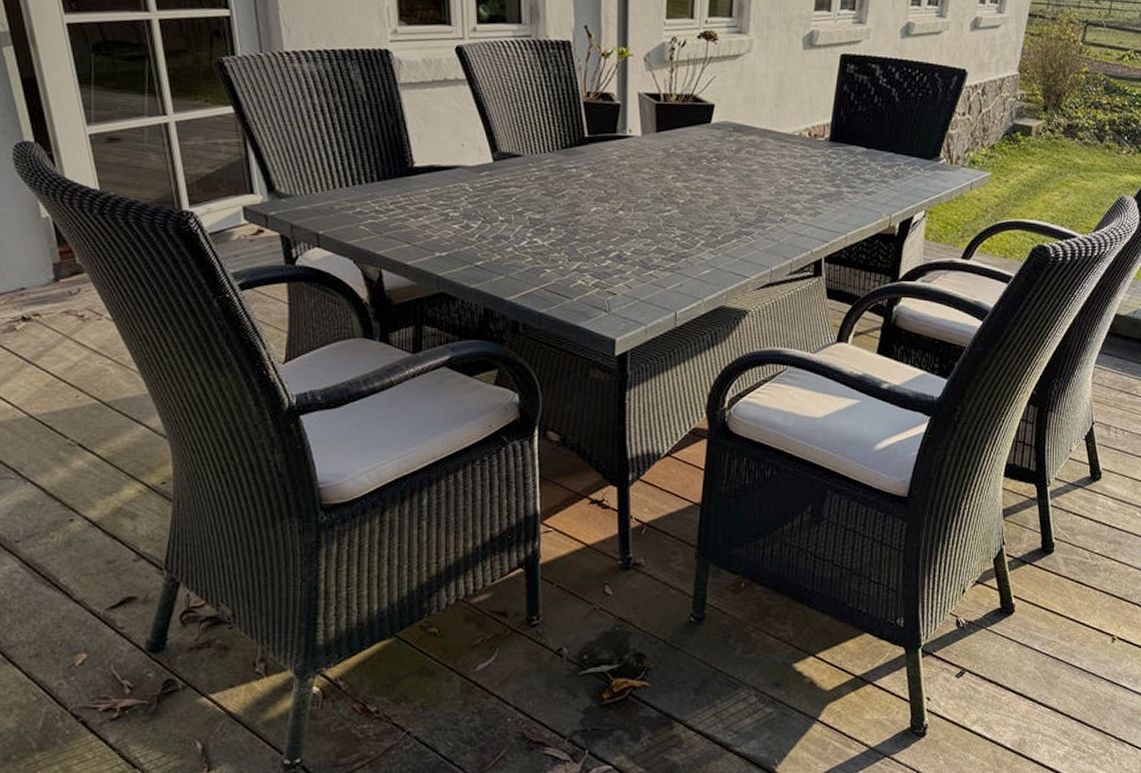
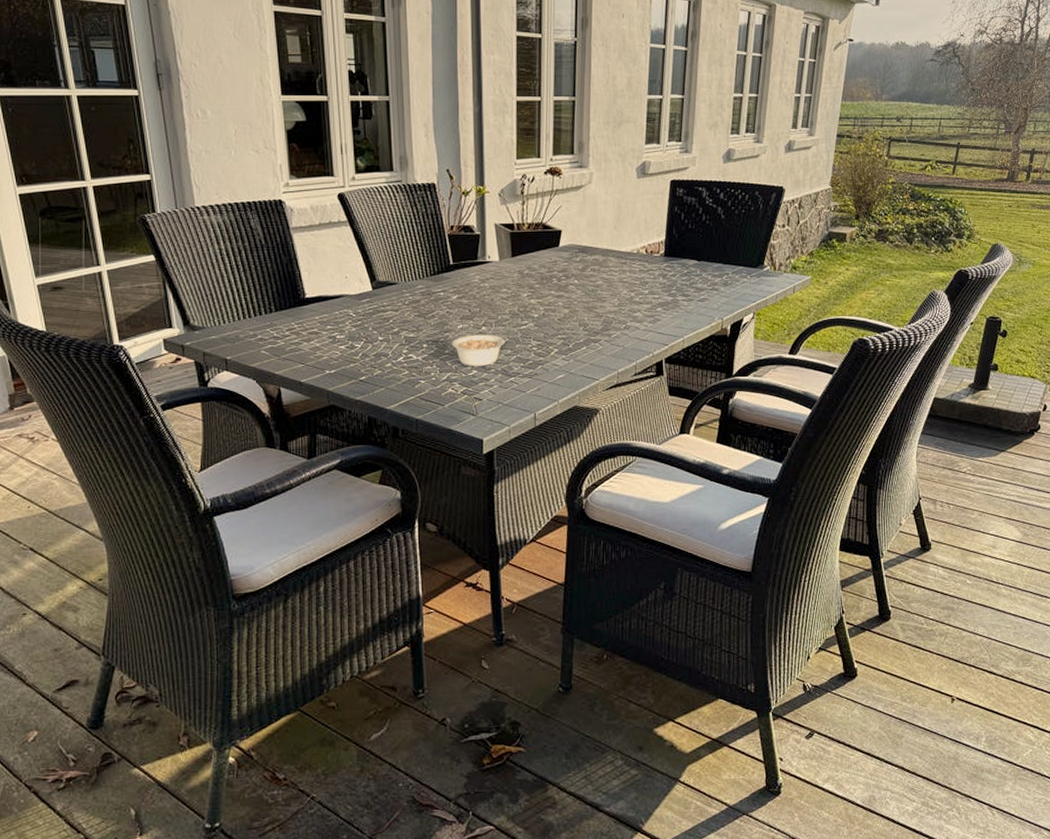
legume: none [582,219,656,256] -> present [451,334,514,366]

